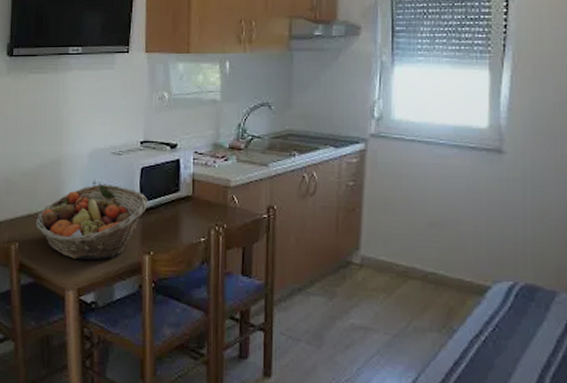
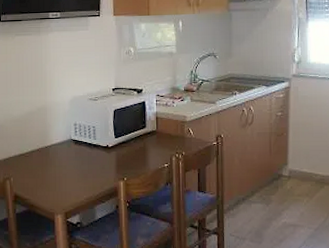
fruit basket: present [35,184,148,260] -> none [27,126,121,188]

